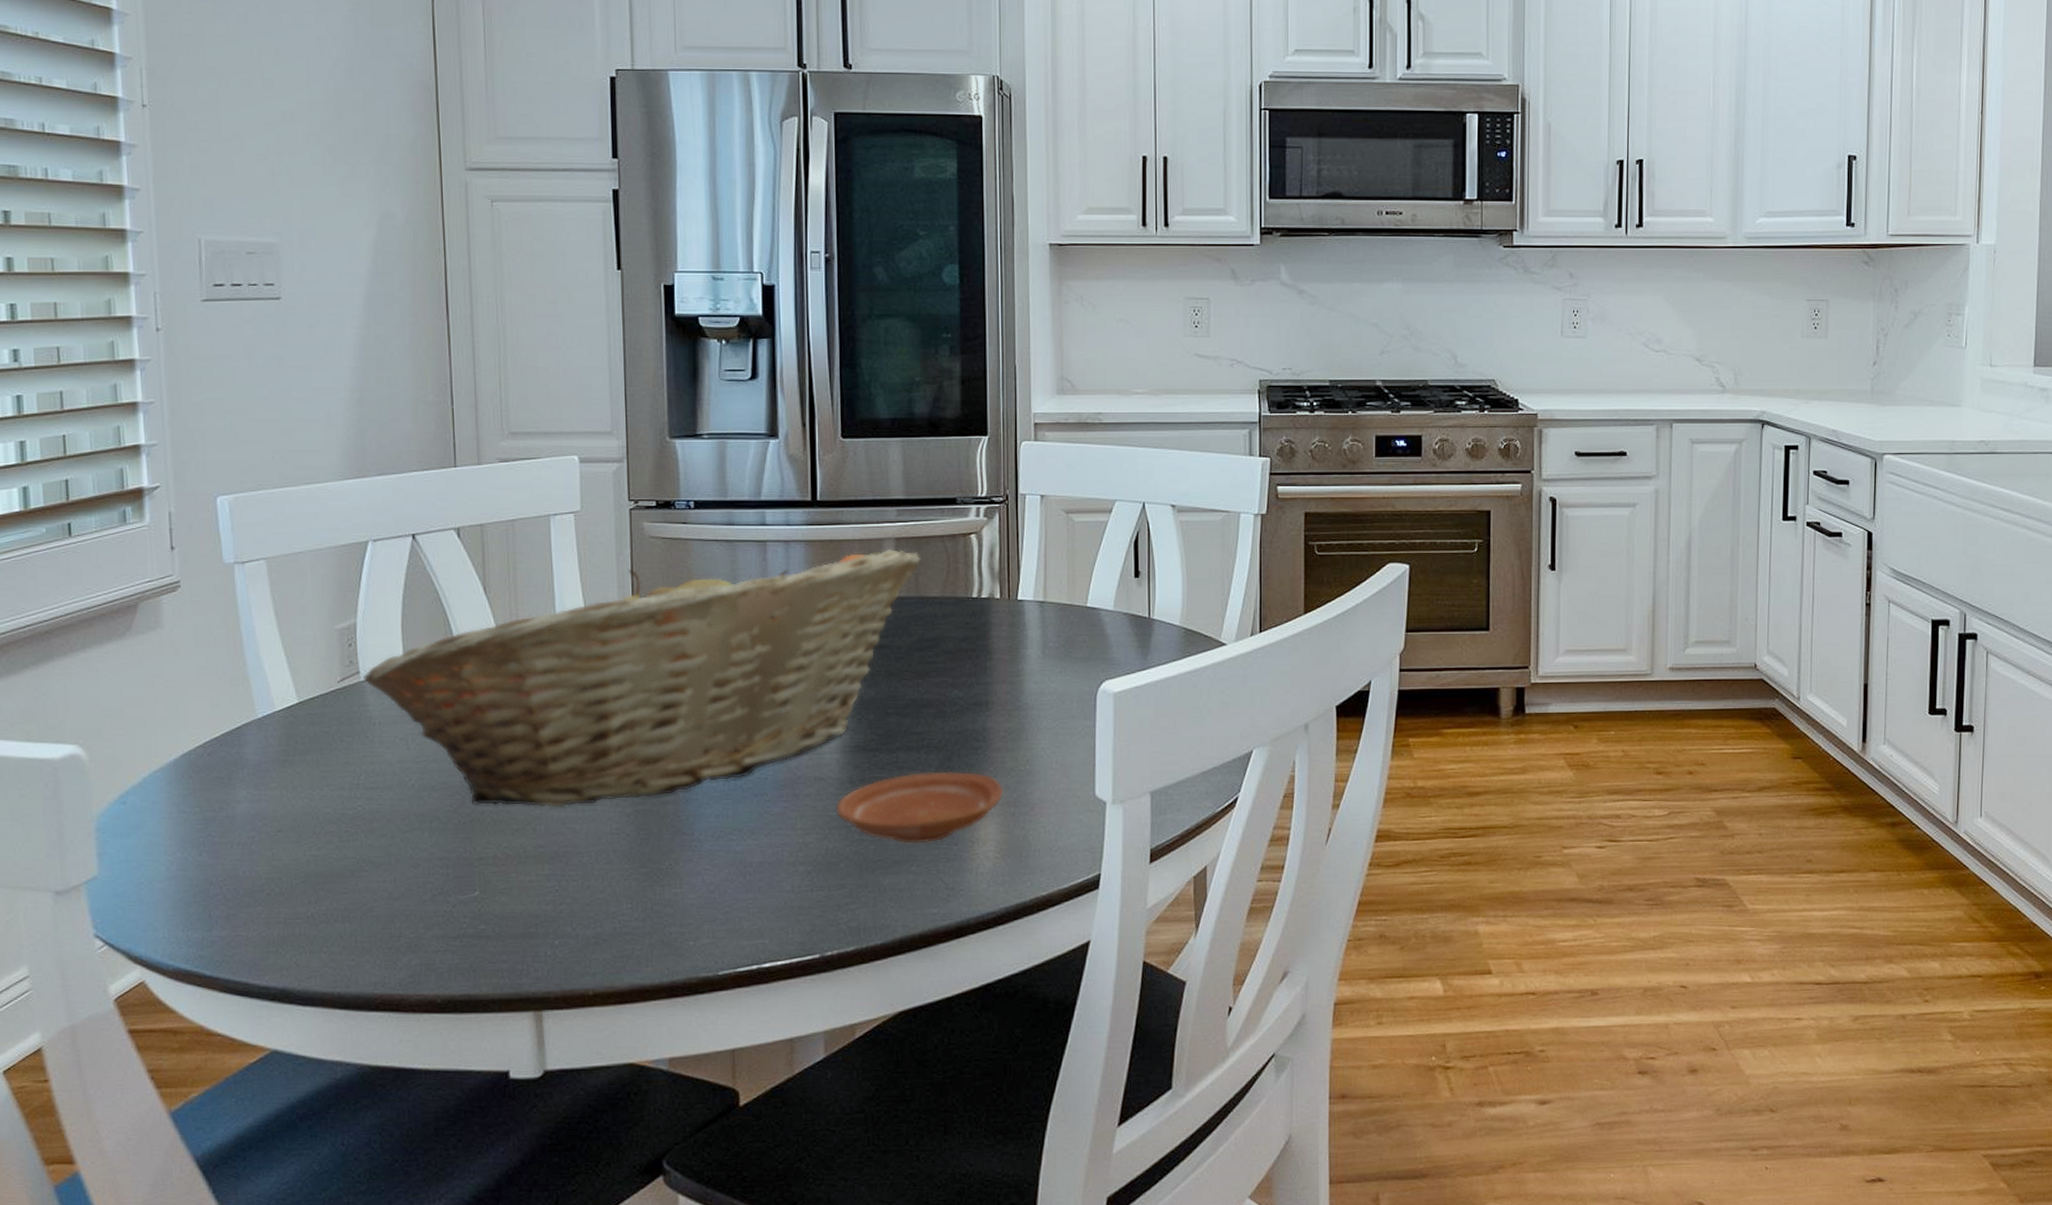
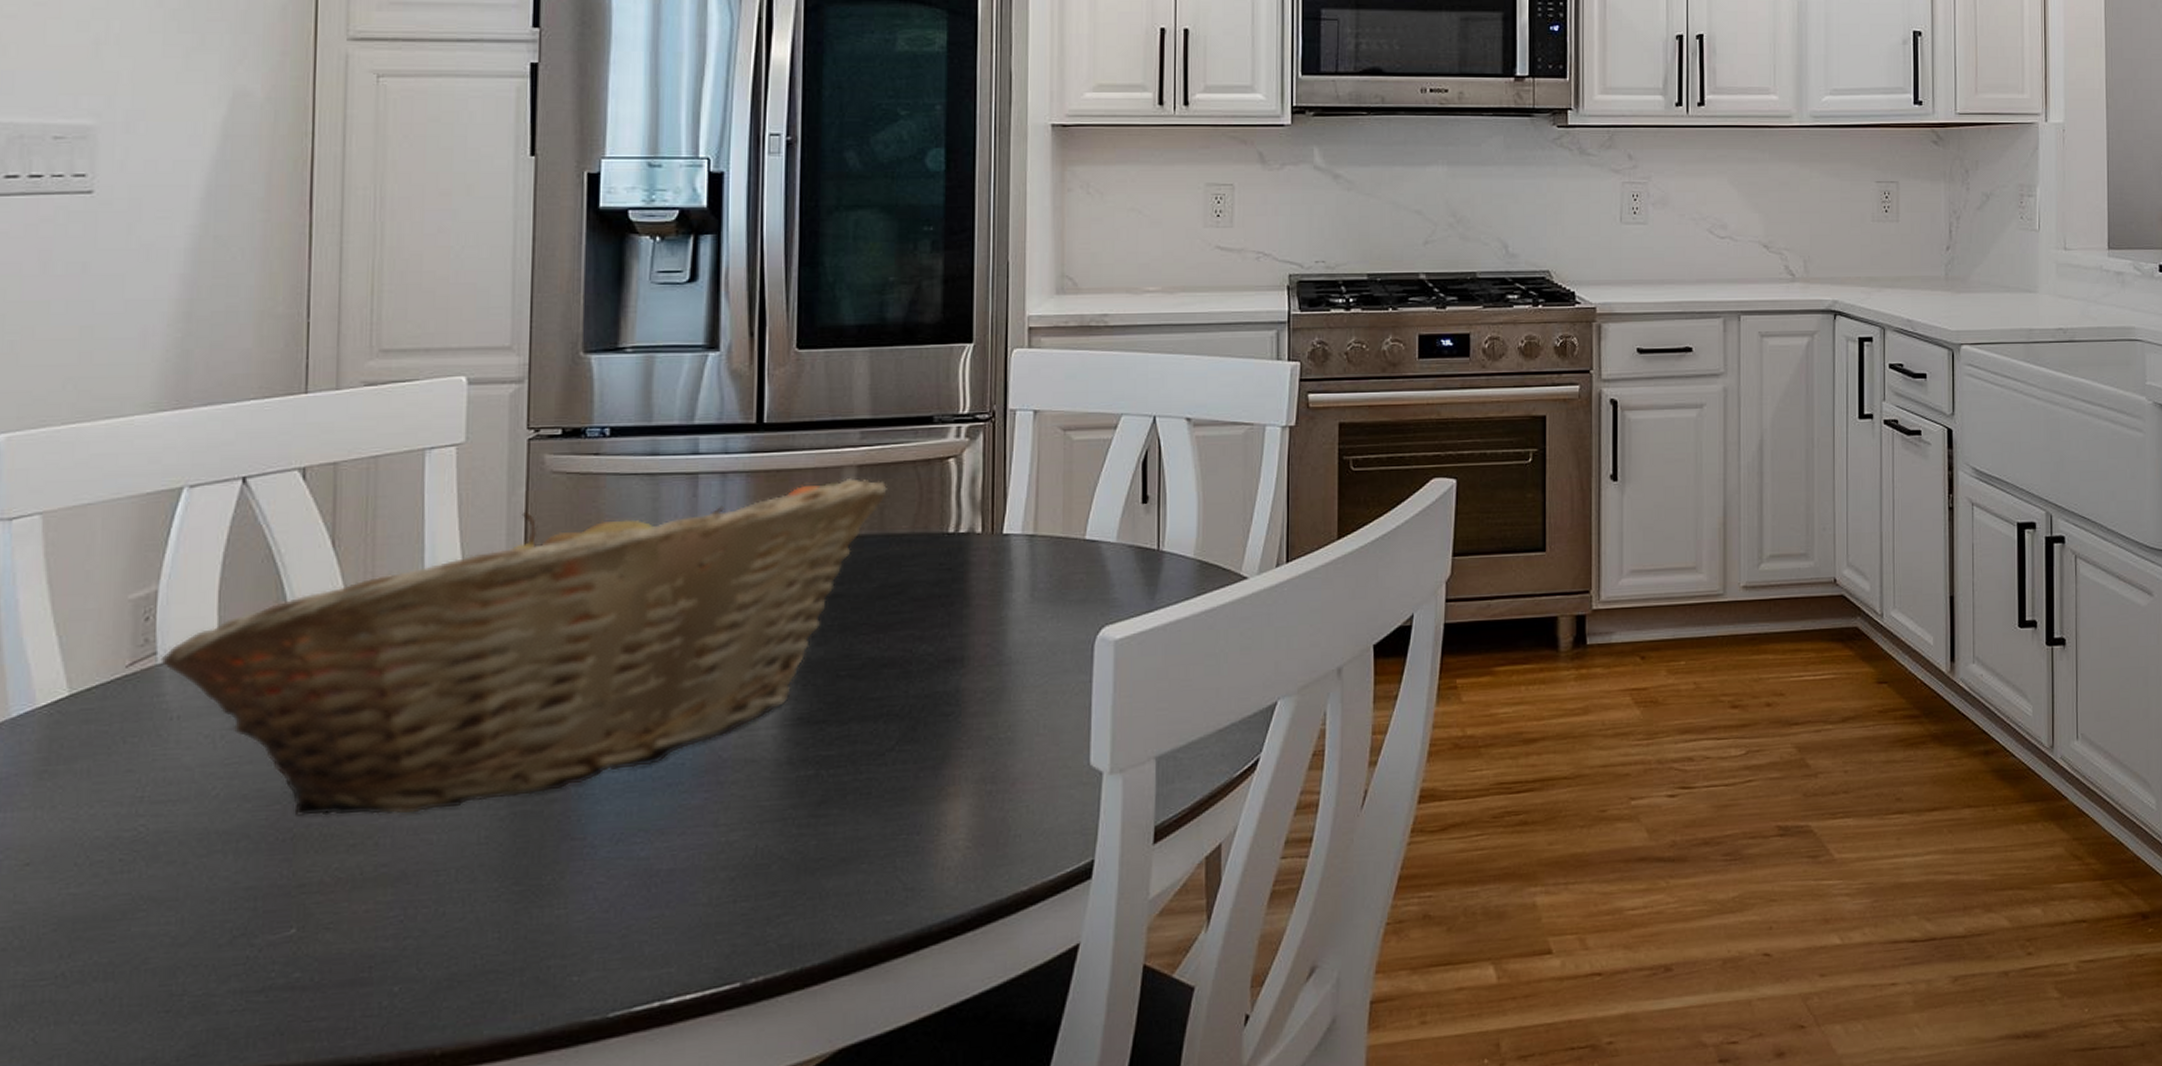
plate: present [836,771,1004,844] -> none [769,743,979,836]

